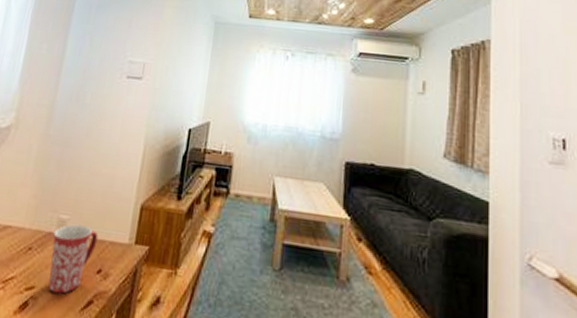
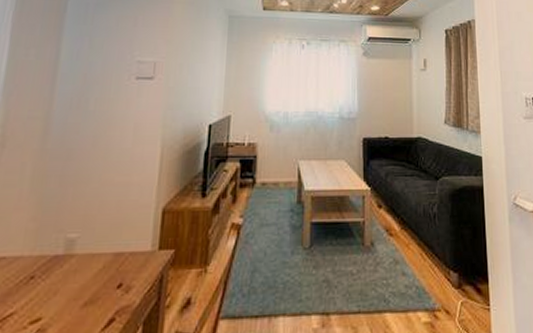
mug: present [48,224,98,294] -> none [59,241,116,320]

